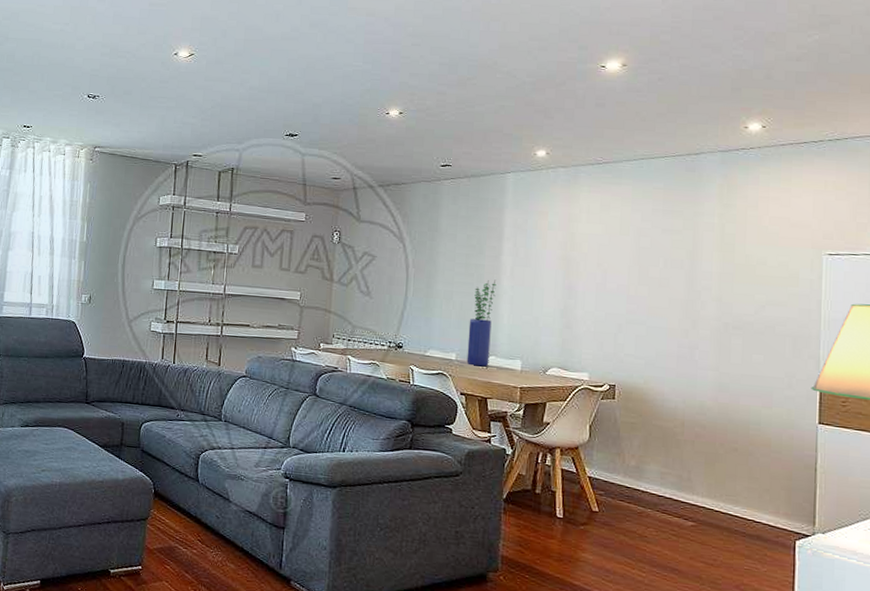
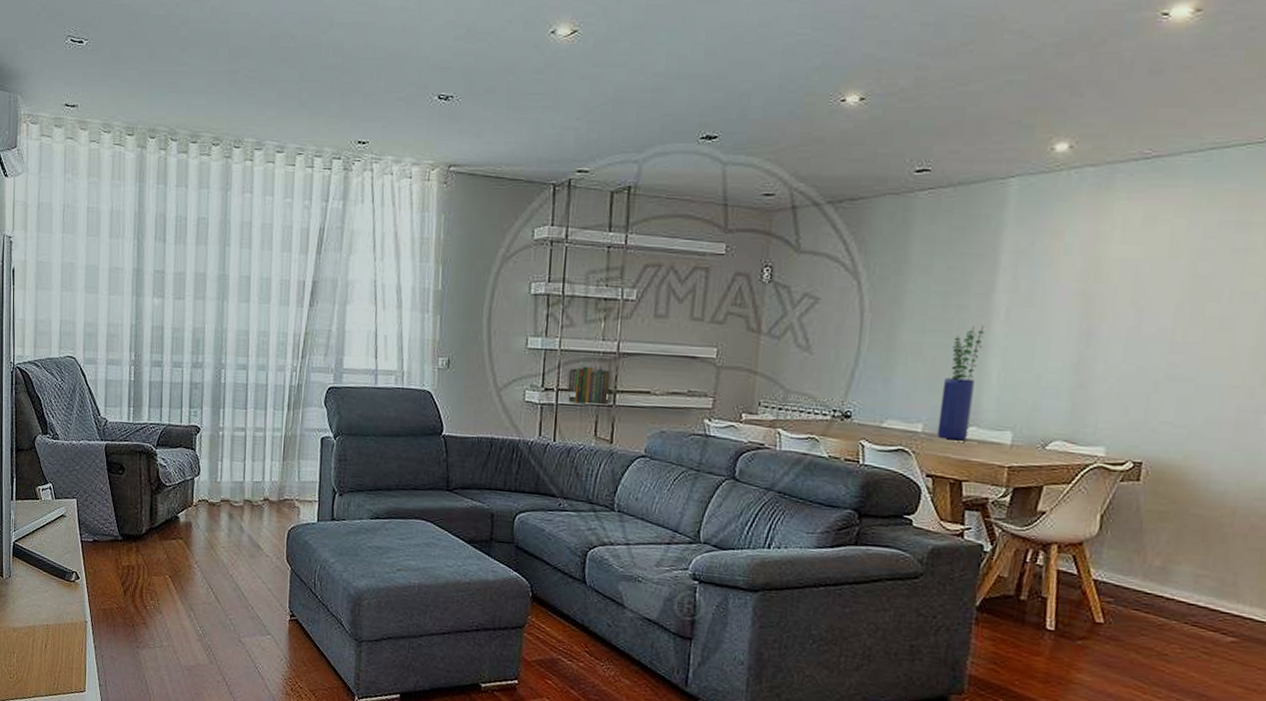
books: none [185,305,218,335] -> present [568,367,610,405]

